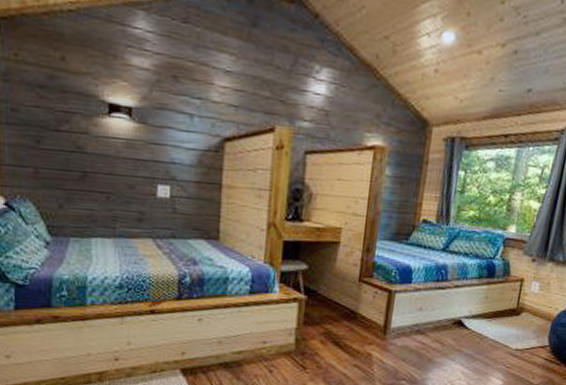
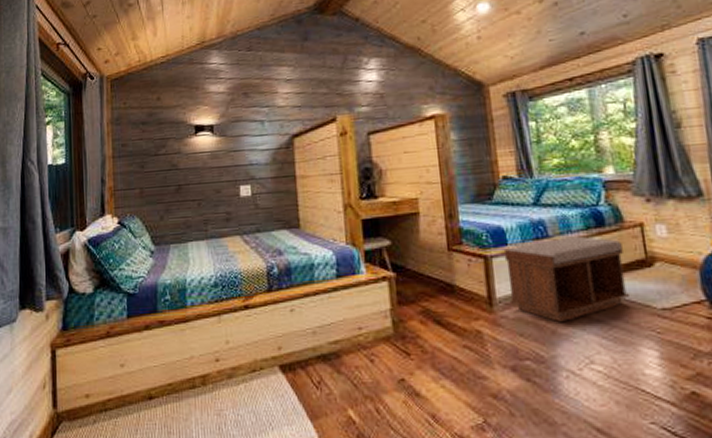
bench: none [401,282,503,353] -> present [503,236,629,323]

